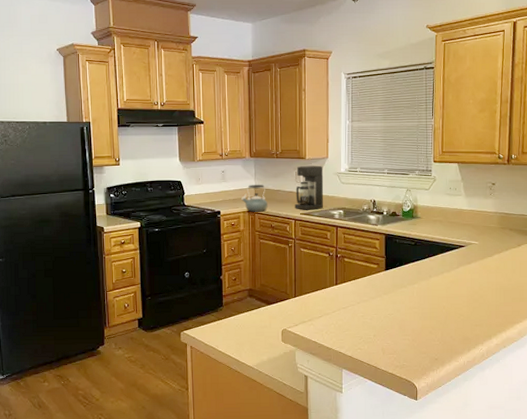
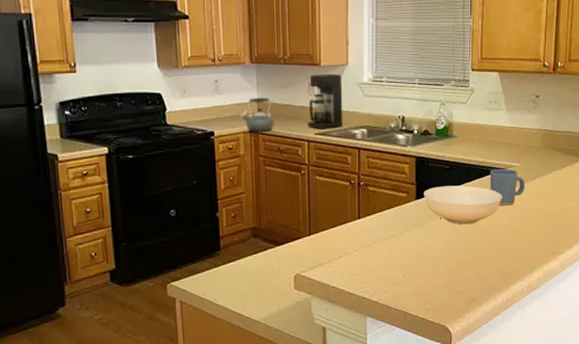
bowl: none [392,259,463,293] -> present [424,185,503,225]
mug: none [451,246,484,278] -> present [490,169,526,206]

